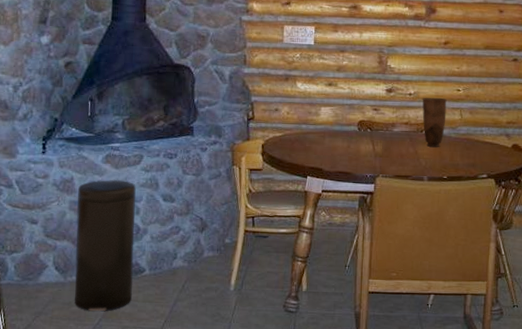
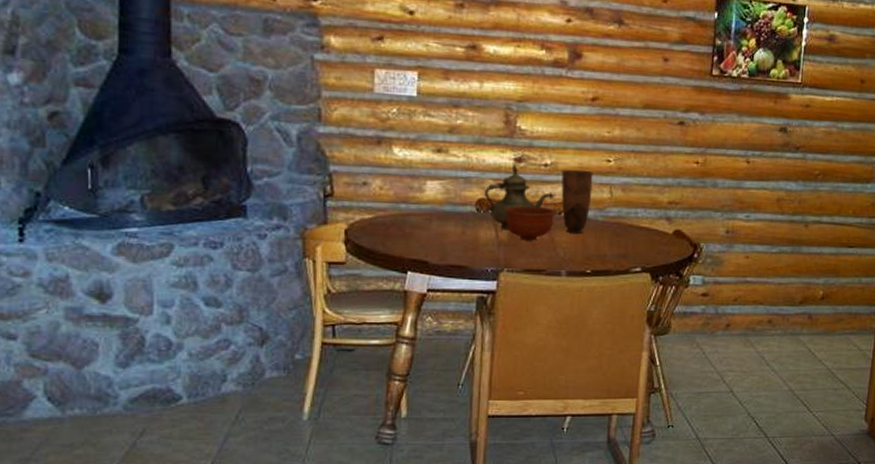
pedal bin: present [75,180,136,312] -> none [76,278,165,454]
teapot: none [363,94,417,145] -> present [483,165,554,230]
bowl: none [380,125,419,153] -> present [505,205,556,241]

